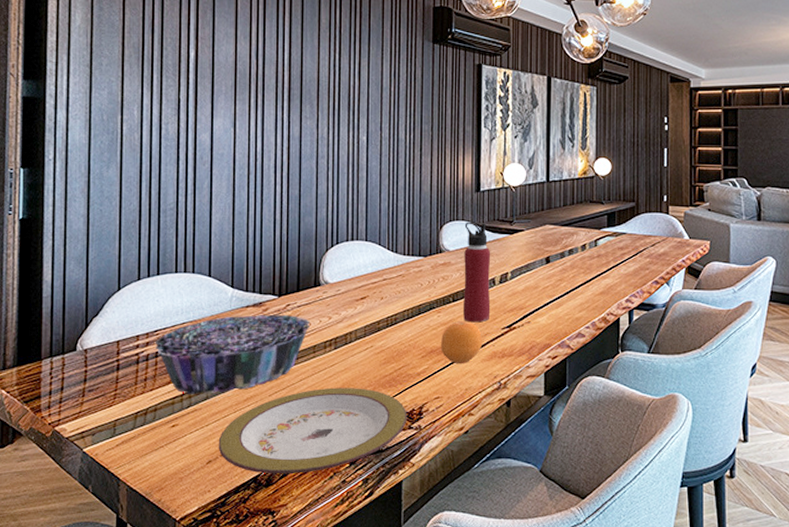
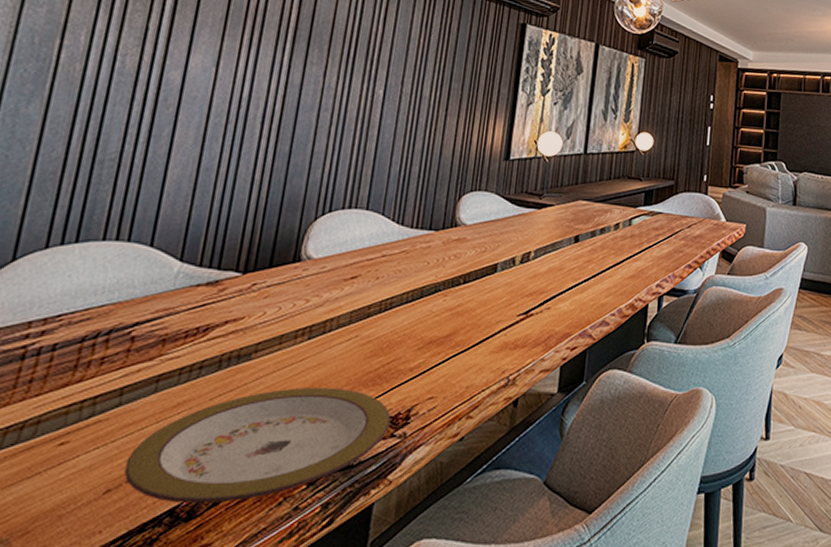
decorative bowl: present [155,314,311,395] -> none [54,295,282,401]
fruit: present [441,321,482,365] -> none [442,306,493,358]
water bottle: present [462,222,491,323] -> none [473,193,514,308]

